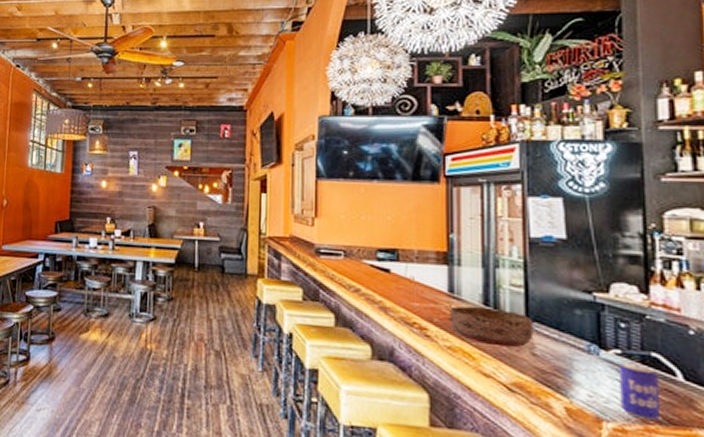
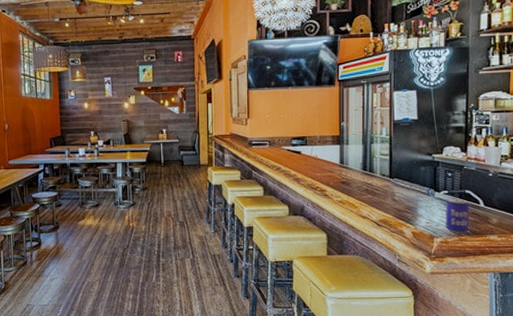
bowl: present [449,306,534,348] -> none [341,171,395,197]

